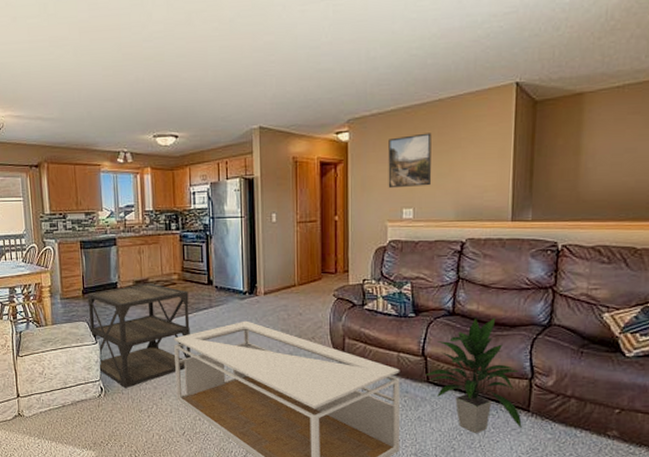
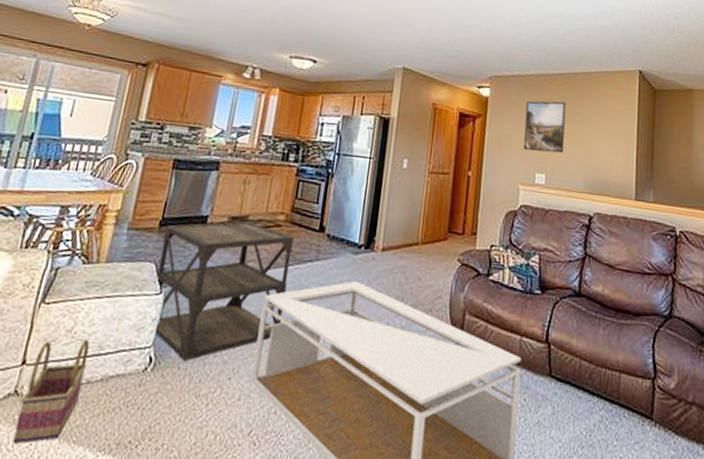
basket: none [24,378,61,445] -> present [12,339,90,443]
indoor plant: present [424,317,522,433] -> none [546,302,645,446]

